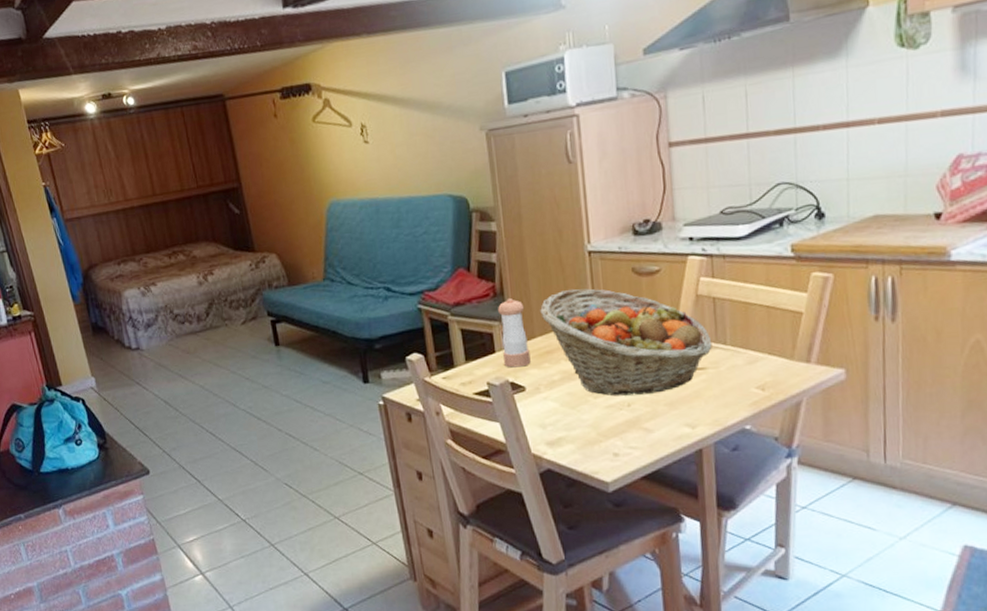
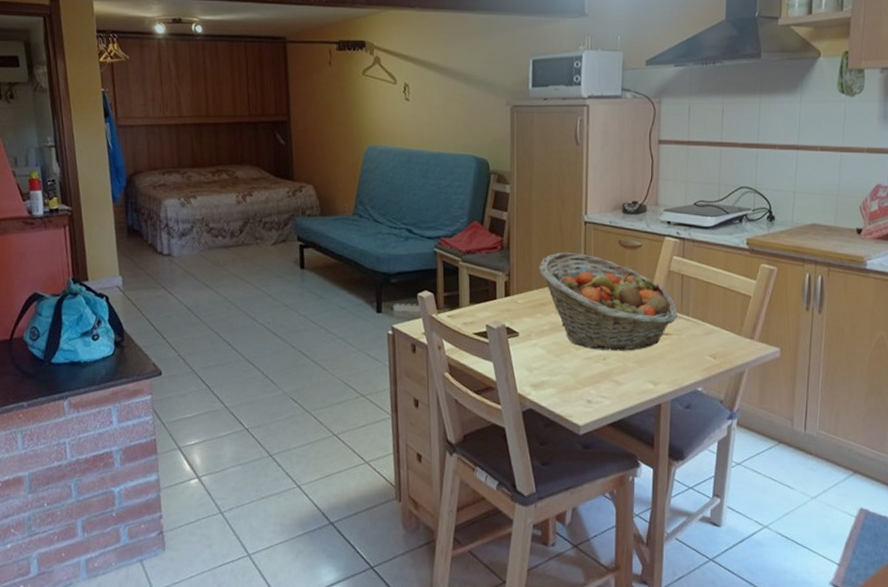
pepper shaker: present [498,298,531,368] -> none [502,253,526,315]

